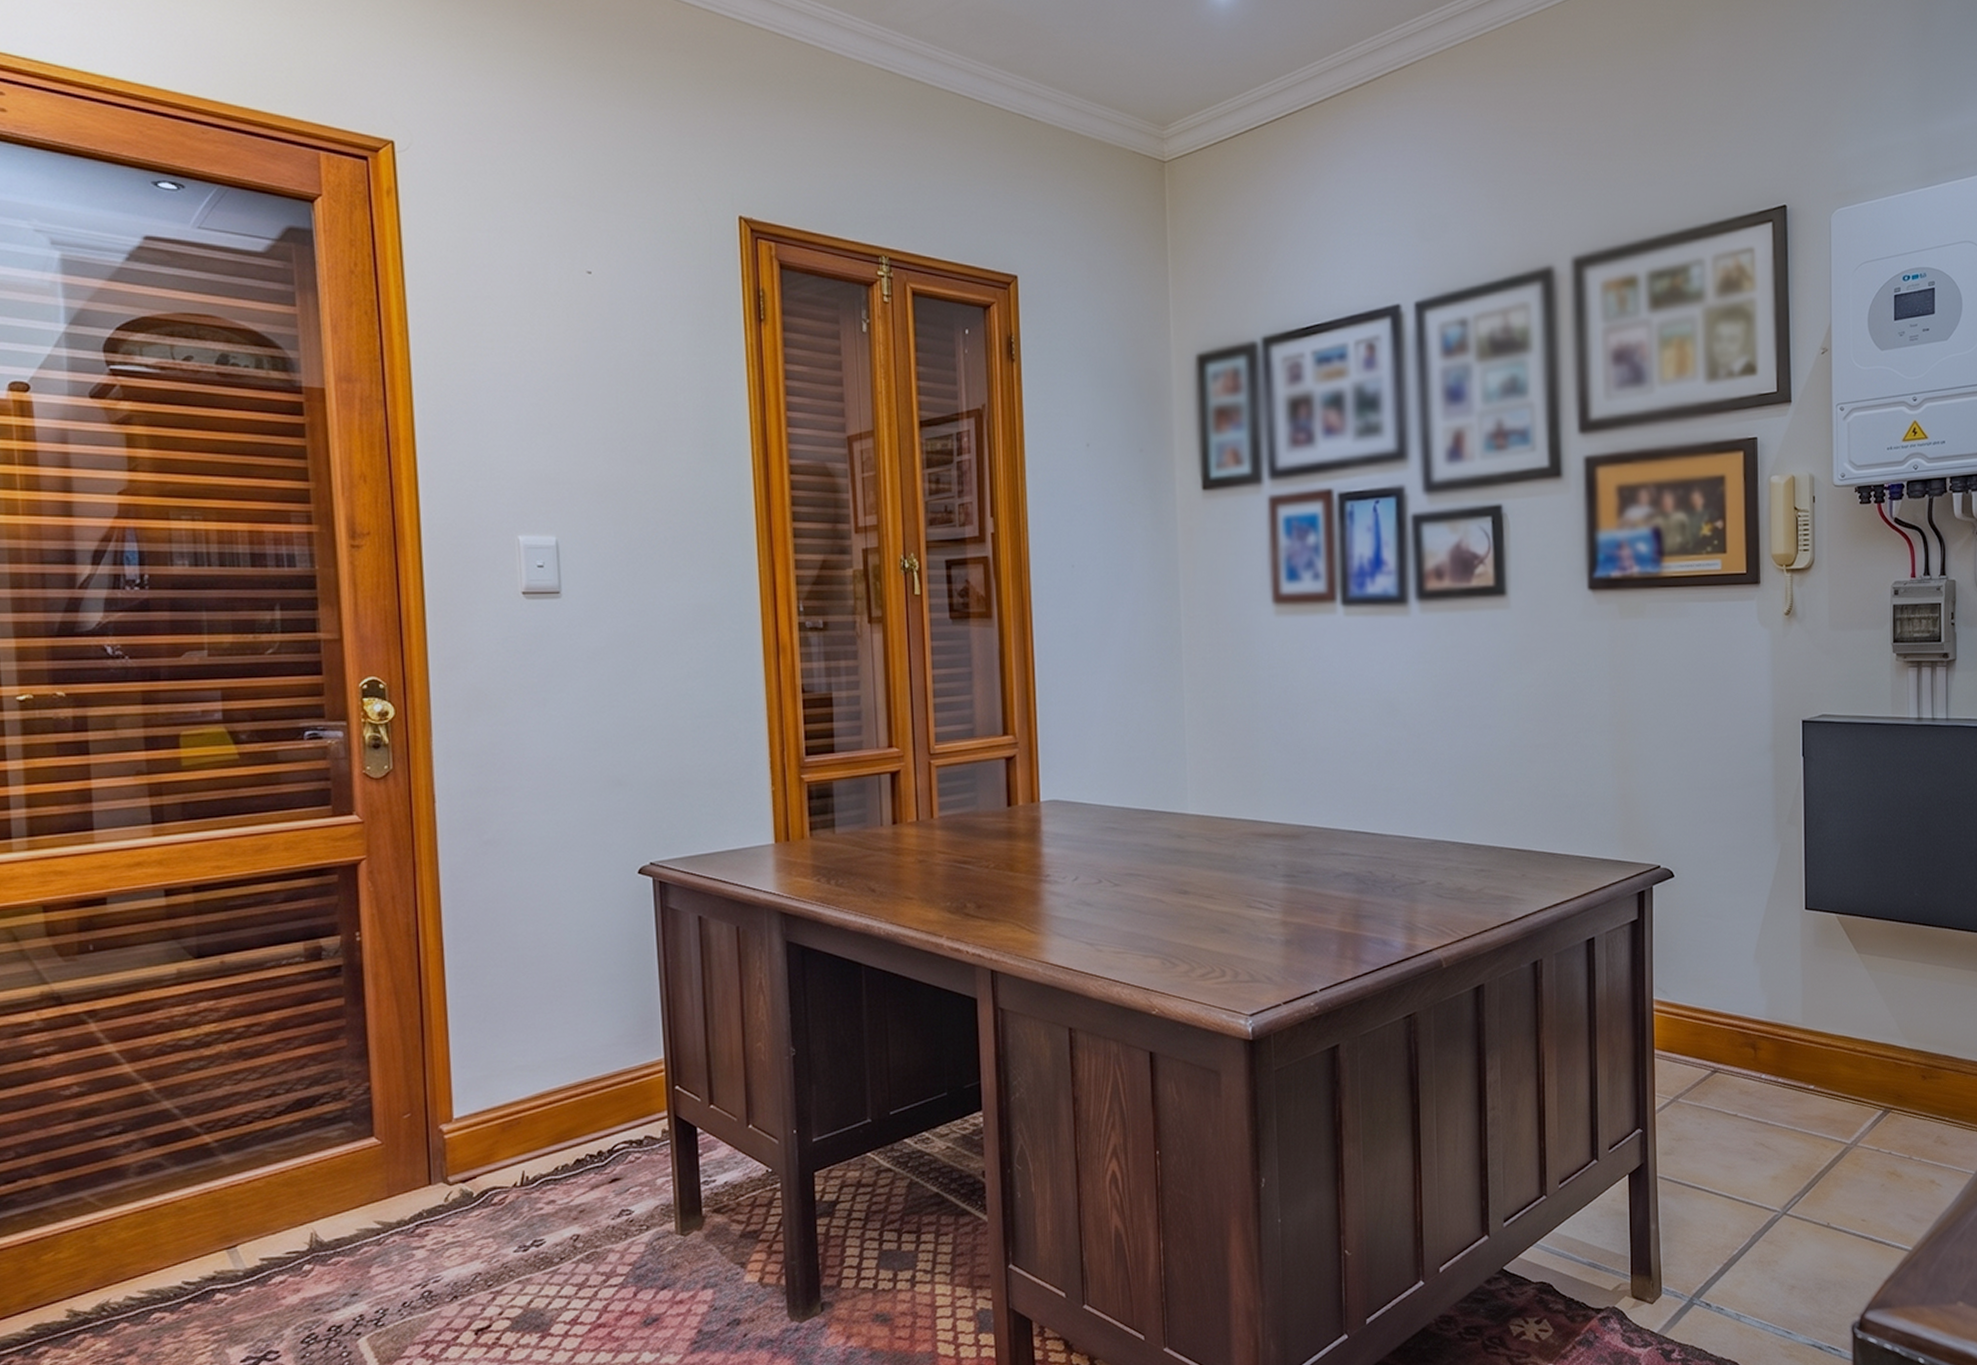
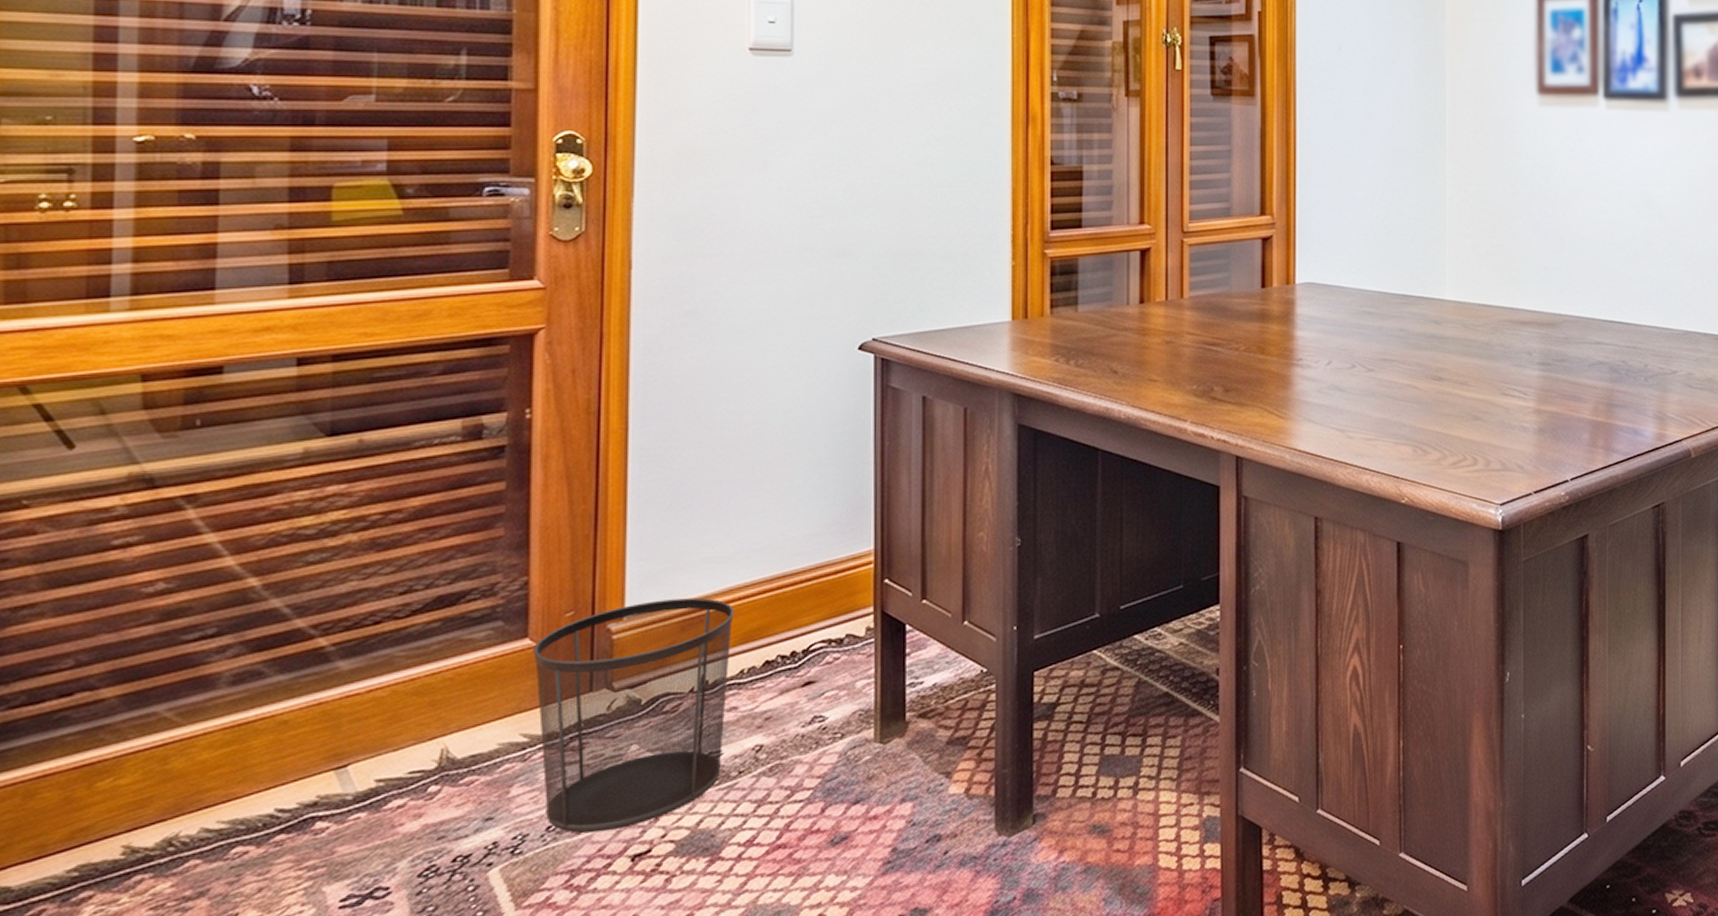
waste bin: none [379,1102,546,1309] -> present [534,597,734,833]

